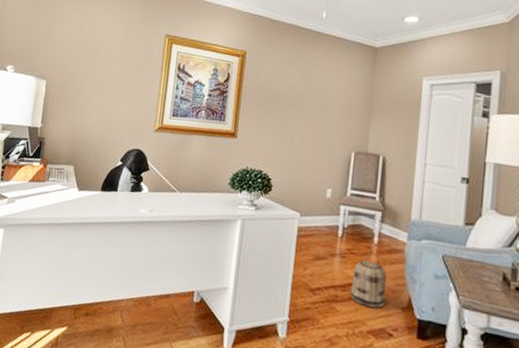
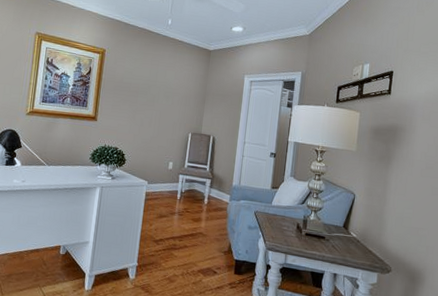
basket: present [350,253,387,308] -> none [185,211,214,253]

